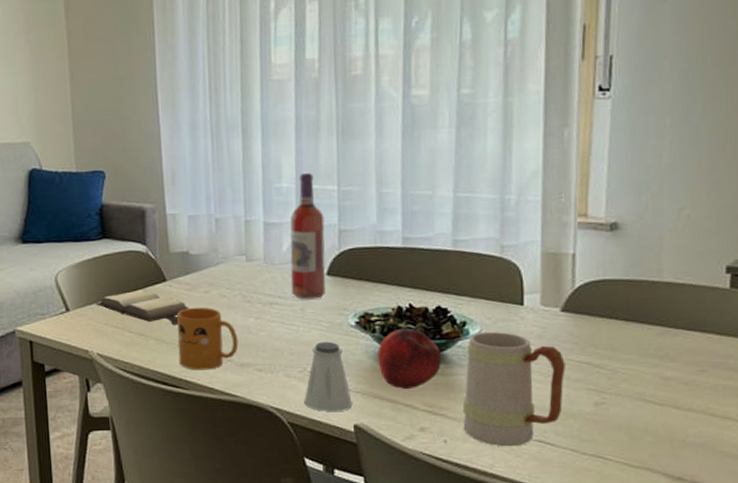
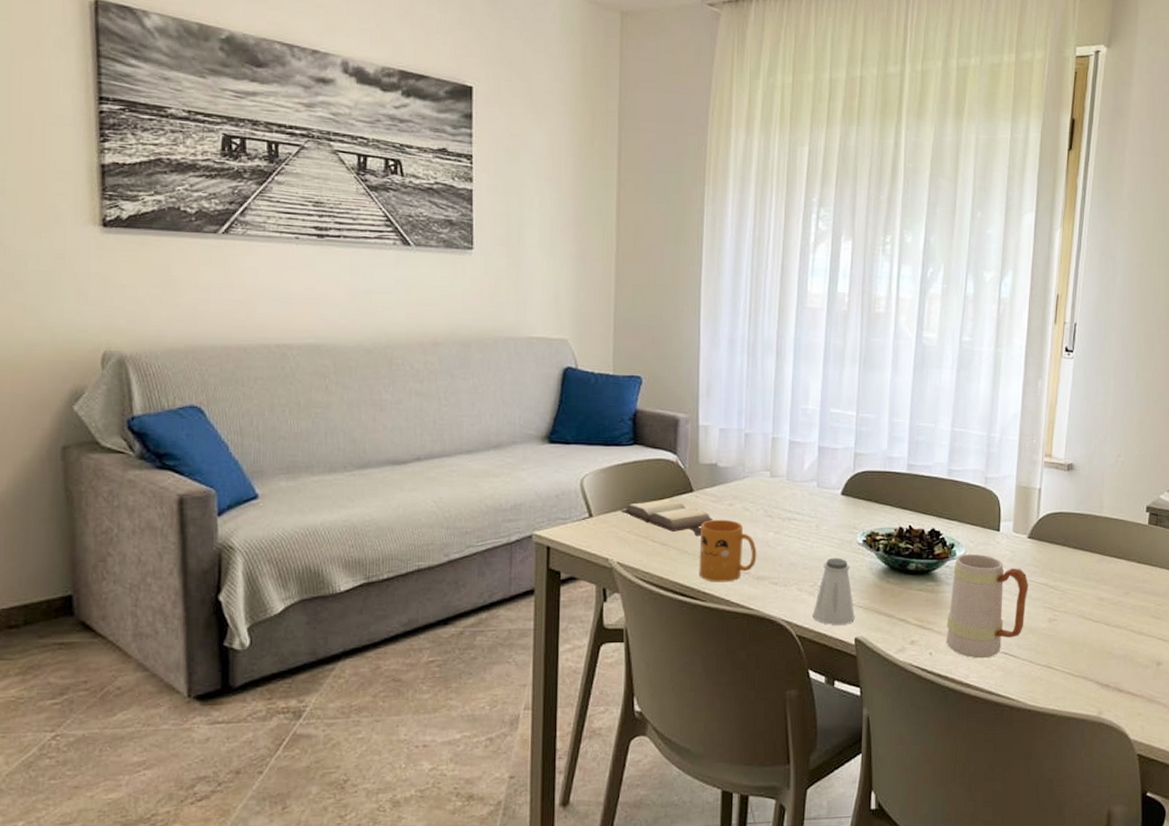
wine bottle: present [290,172,326,299] -> none [809,396,843,517]
apple: present [378,328,442,389] -> none [880,547,933,604]

